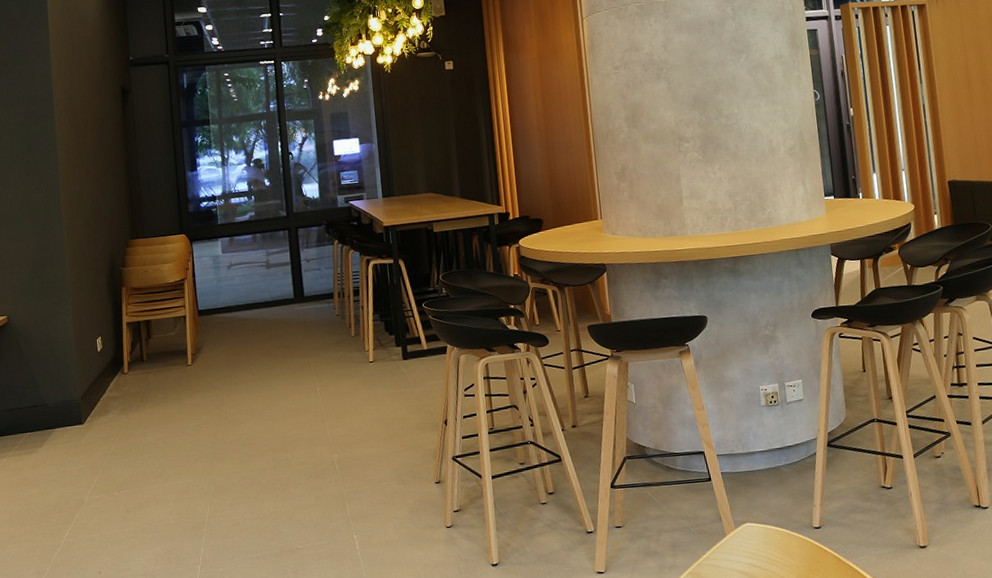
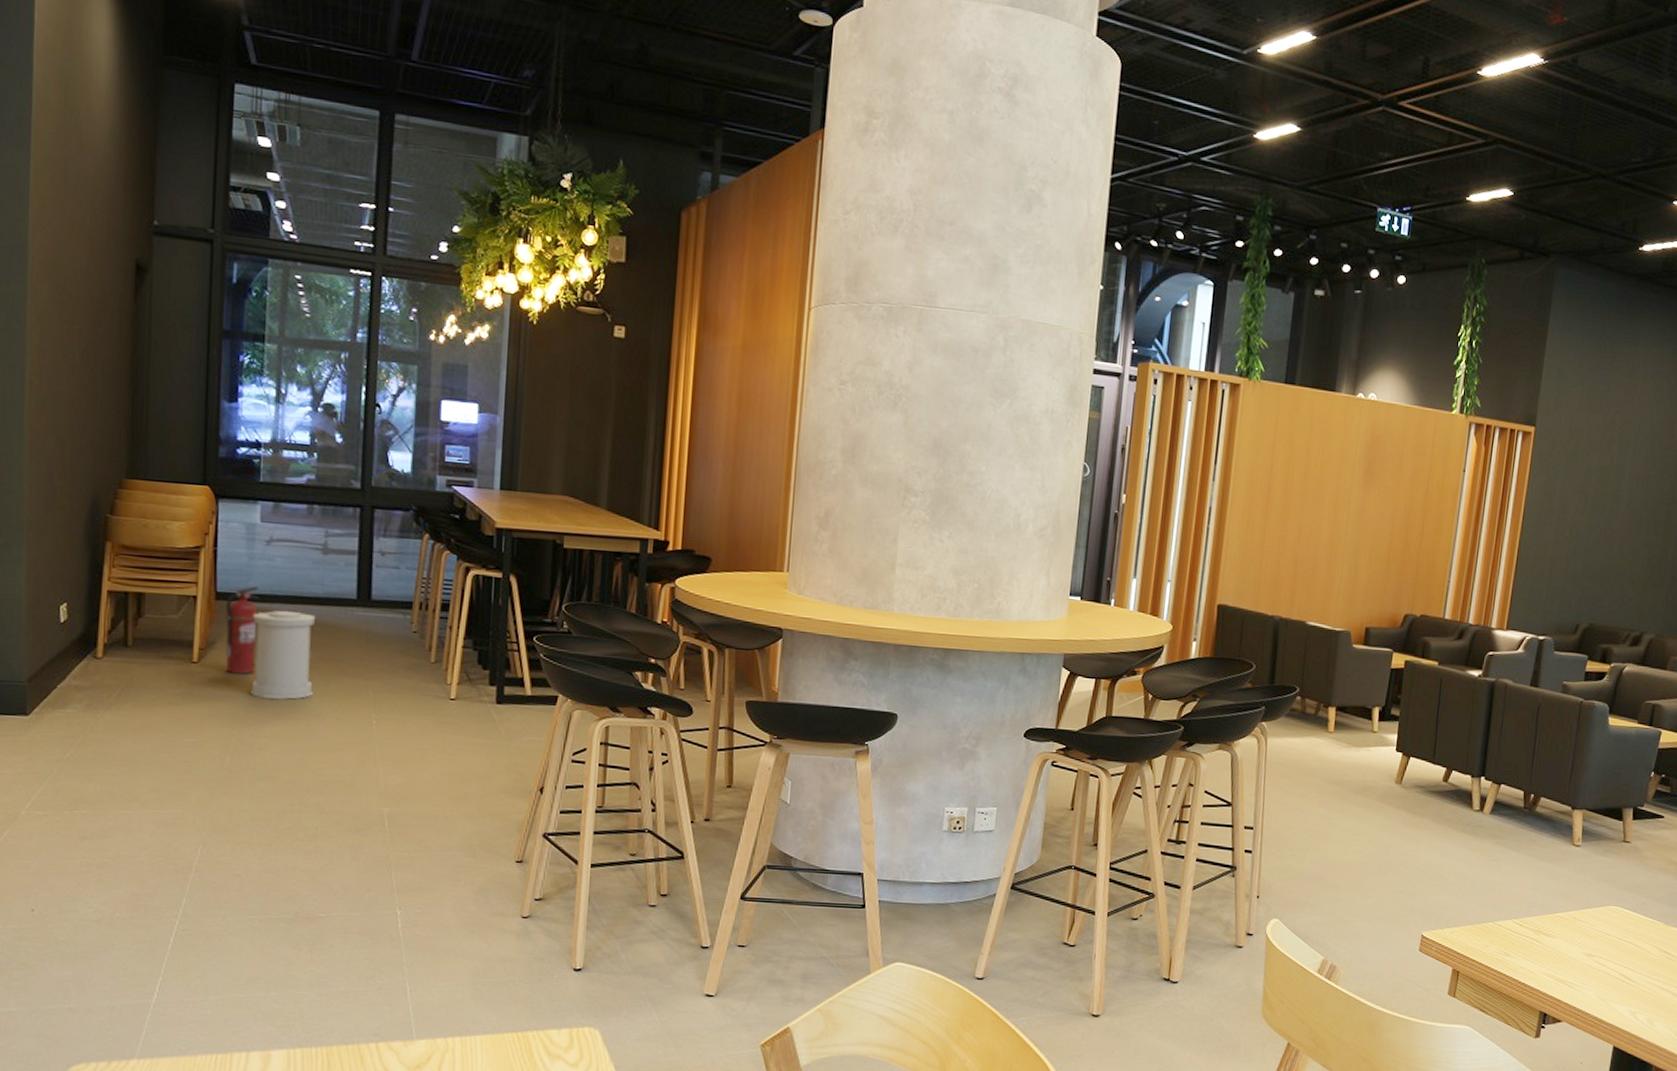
fire extinguisher: none [206,301,231,369] -> present [226,586,259,674]
trash can: none [225,315,273,384] -> present [251,610,316,700]

